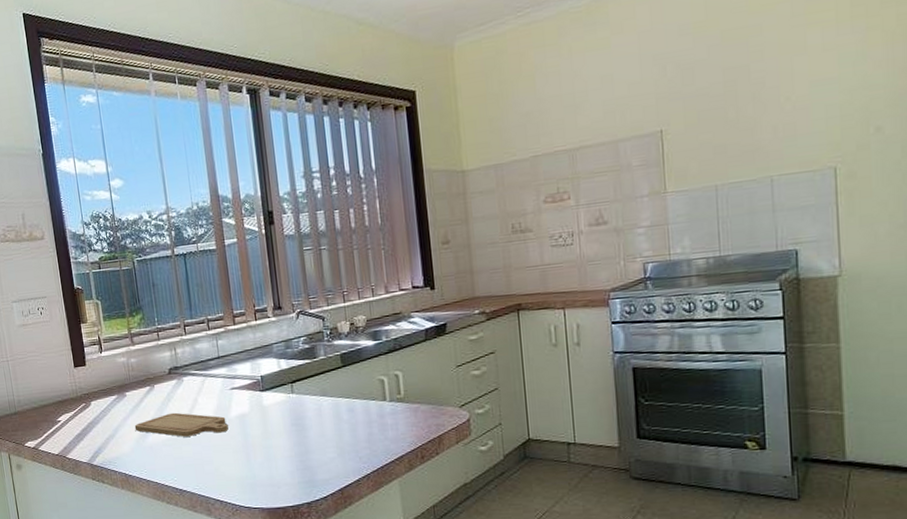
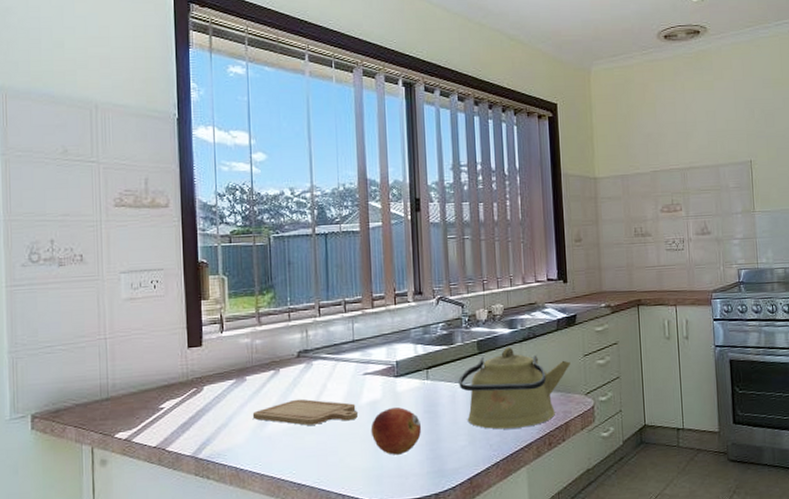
fruit: none [241,420,290,466] -> present [370,407,422,455]
kettle: none [323,359,442,442] -> present [458,347,571,430]

